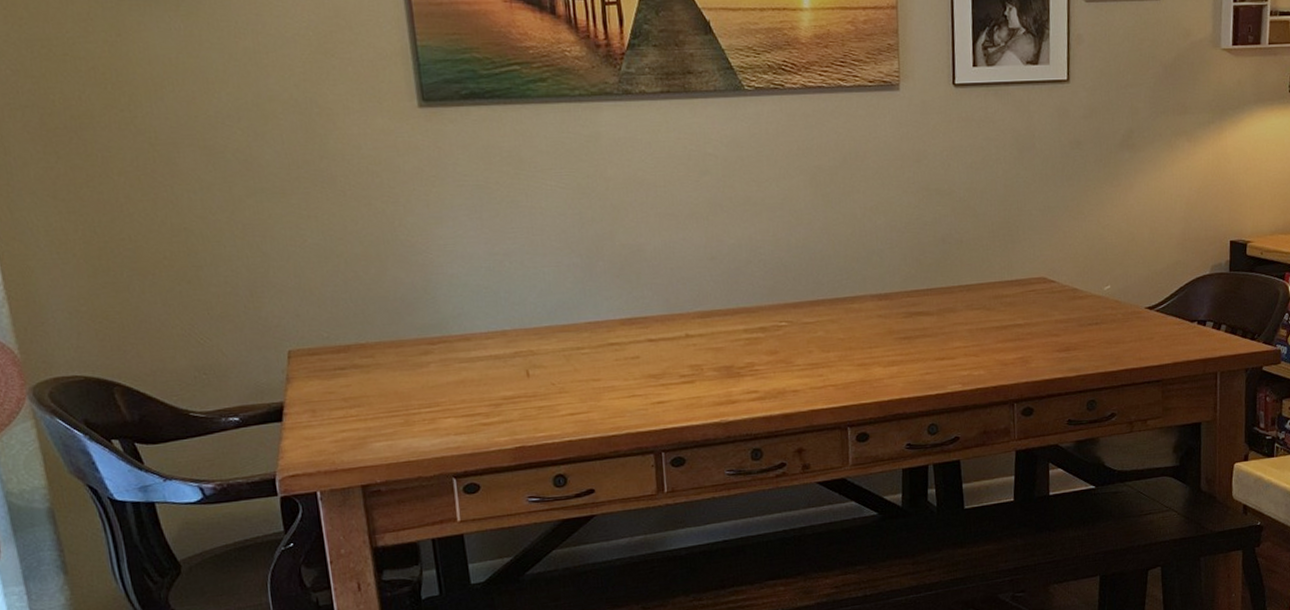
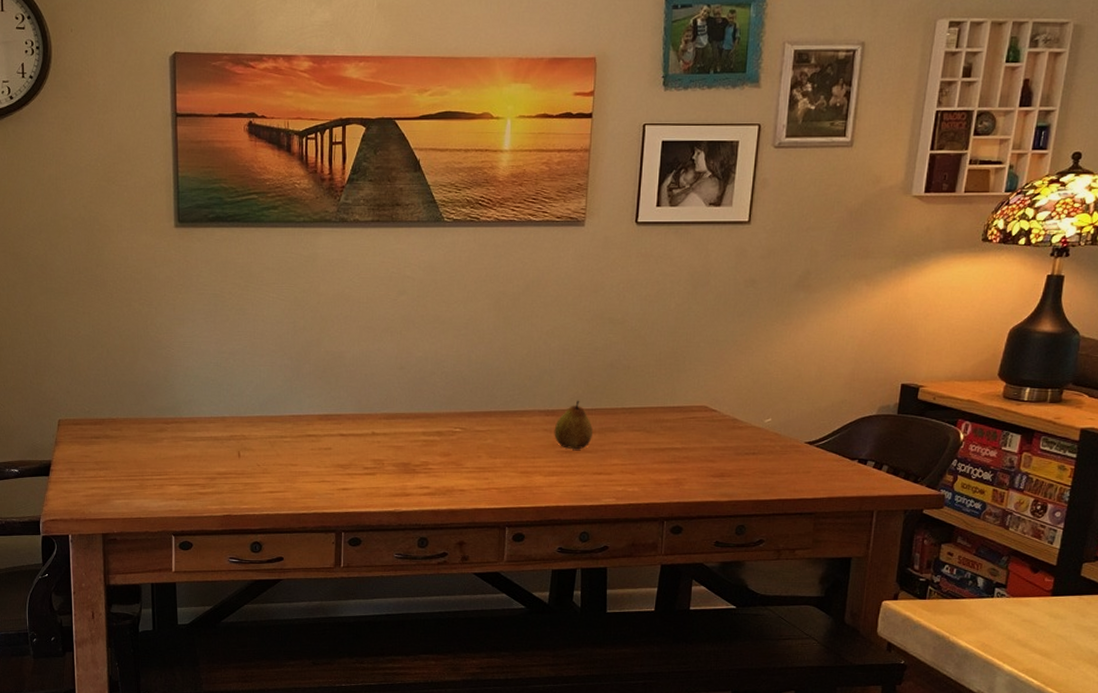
fruit: none [889,280,931,335] -> present [554,400,593,449]

